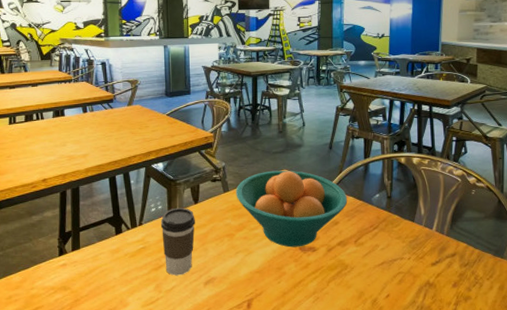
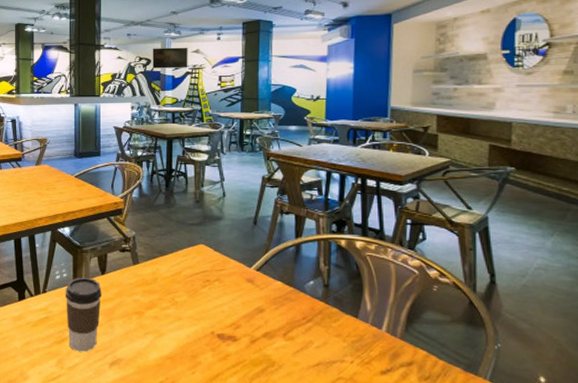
fruit bowl: present [236,170,348,248] -> none [146,244,275,335]

